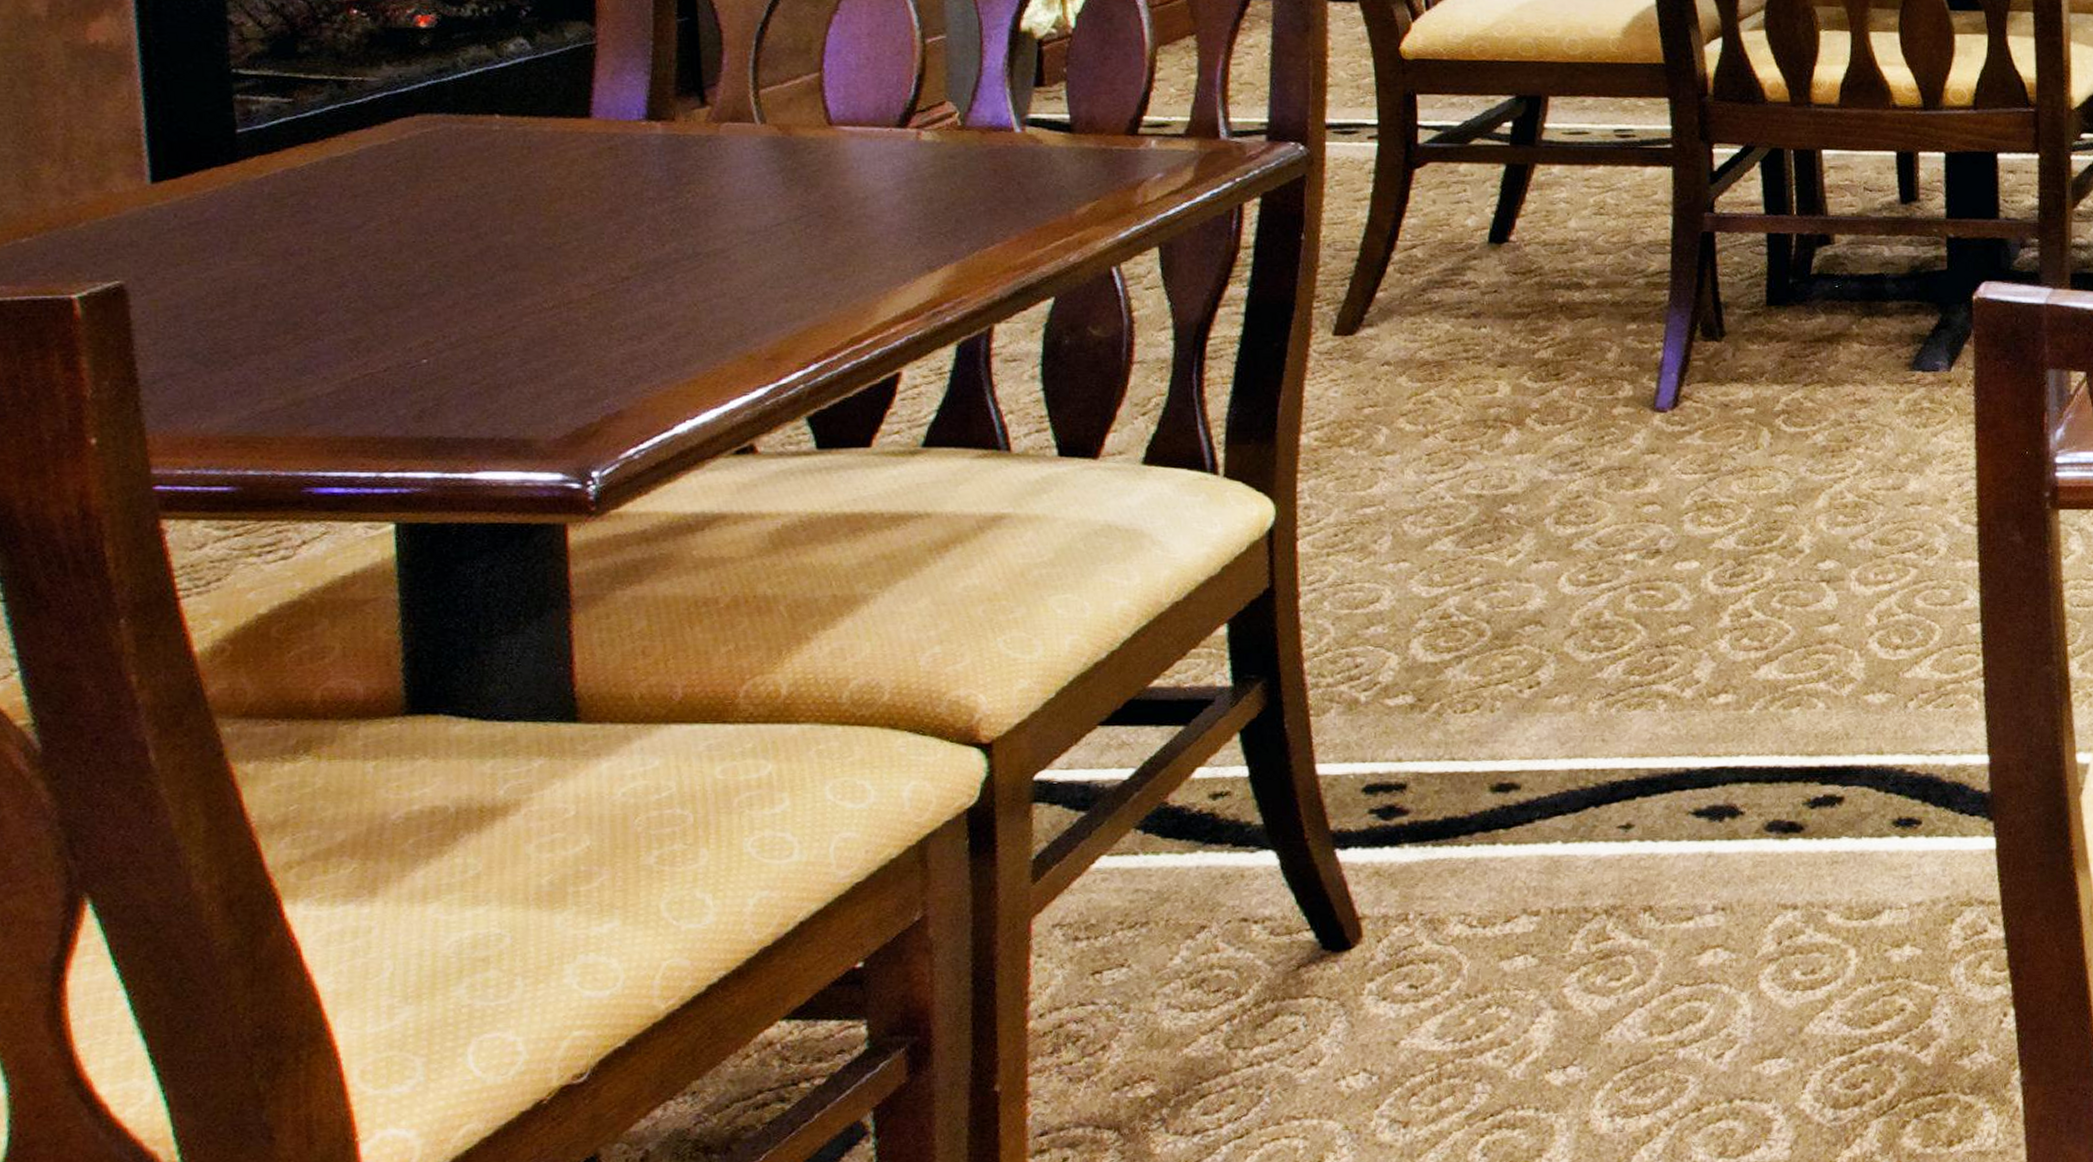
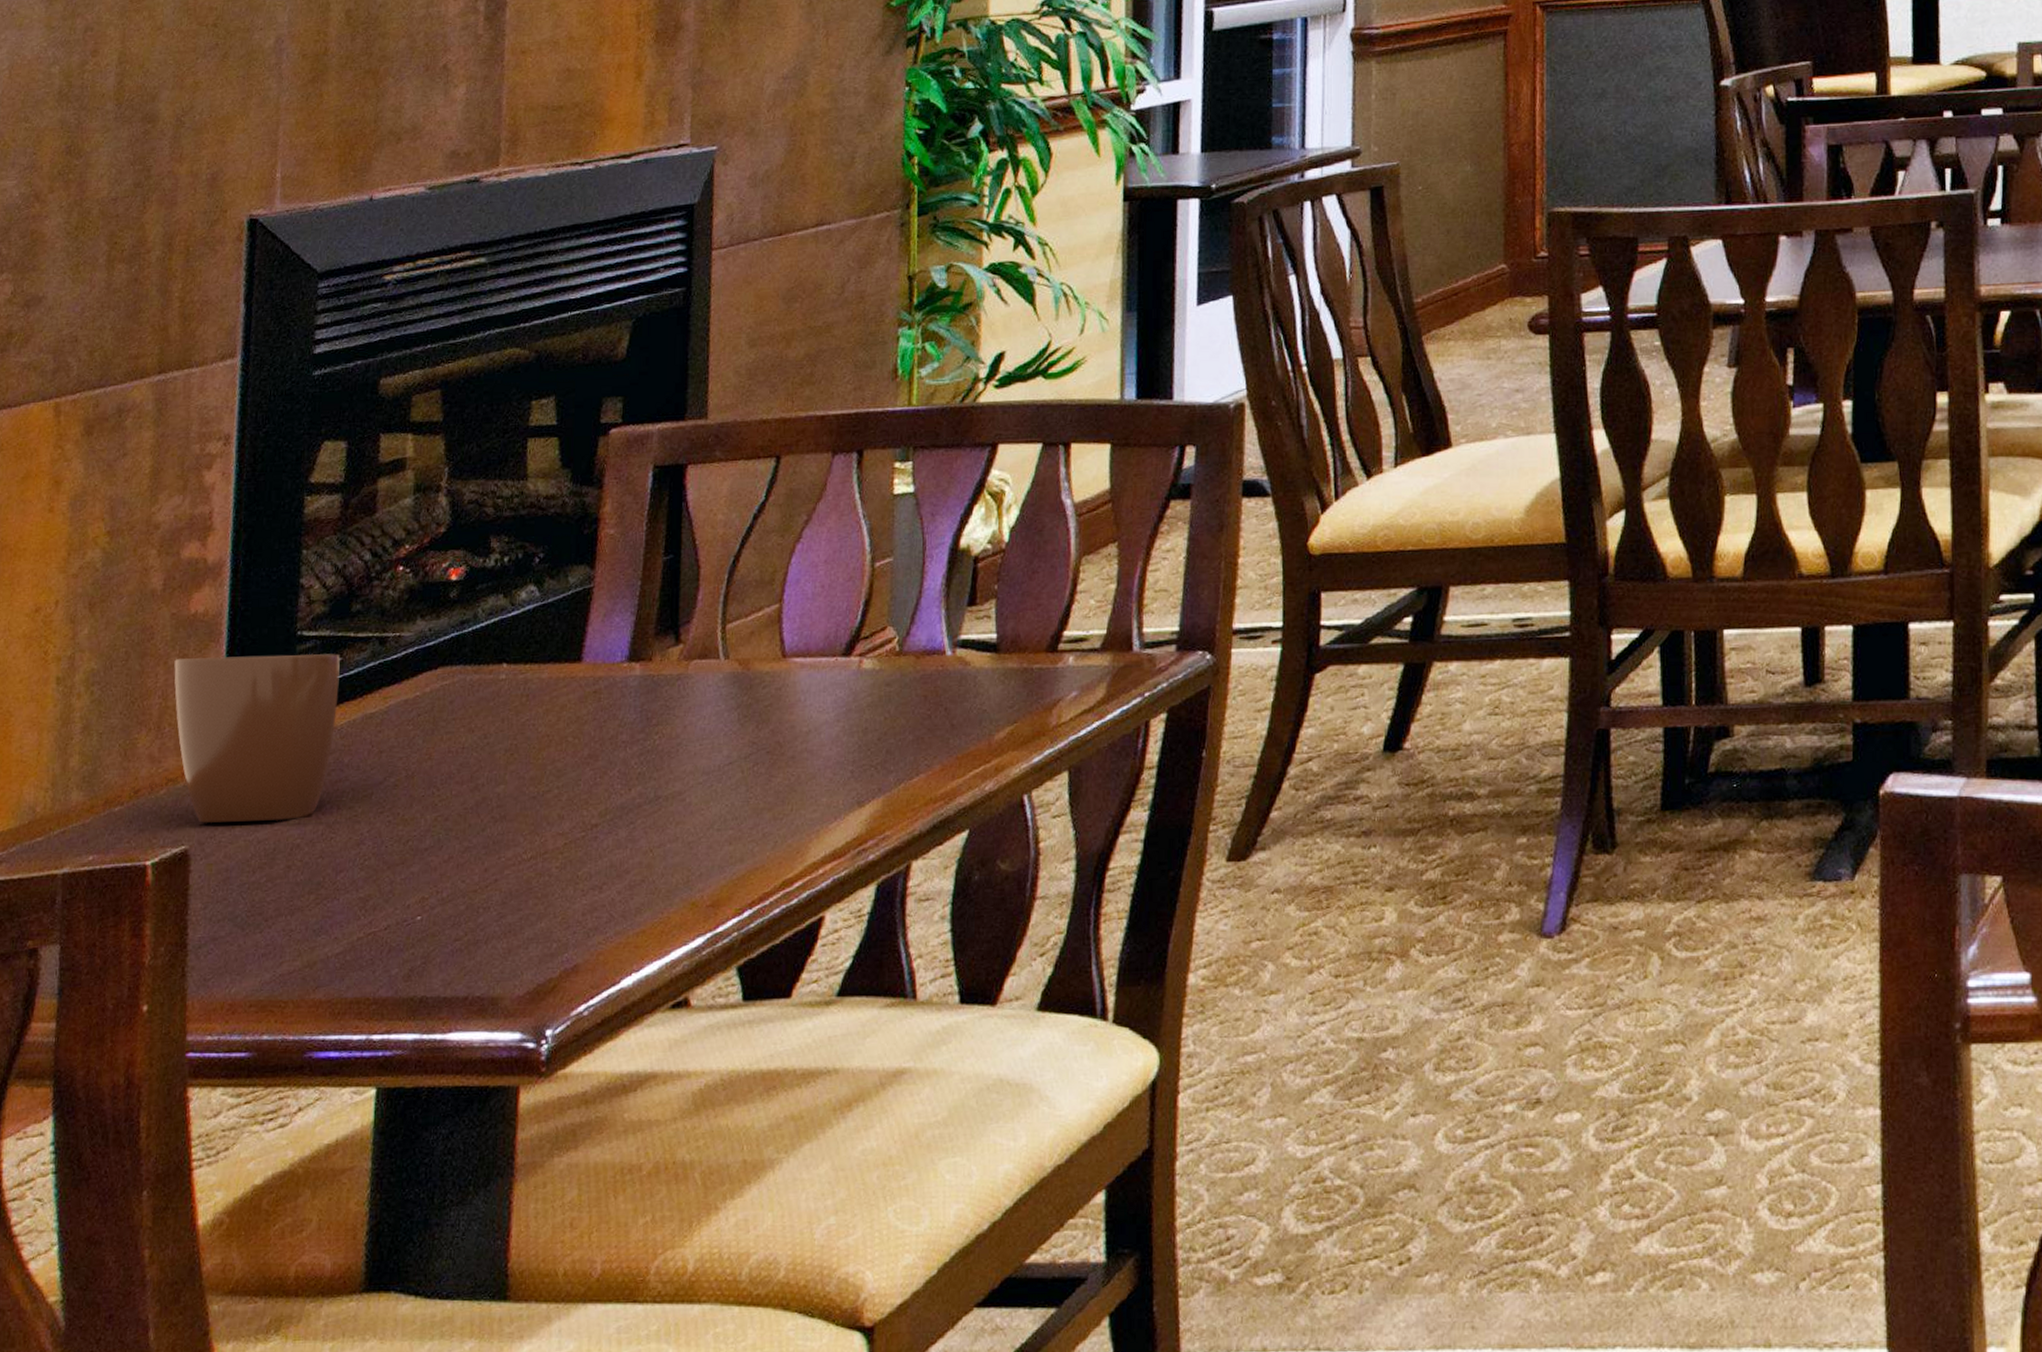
cup: none [75,90,294,260] -> present [174,653,340,824]

